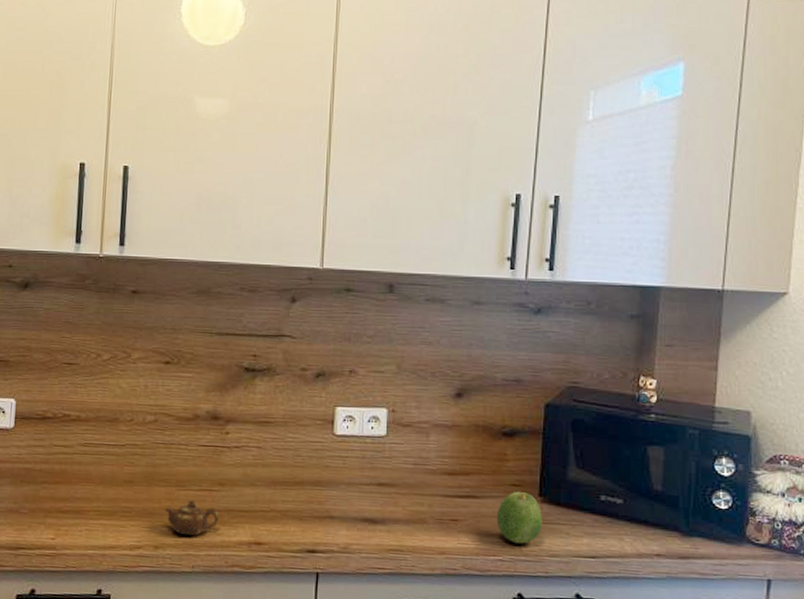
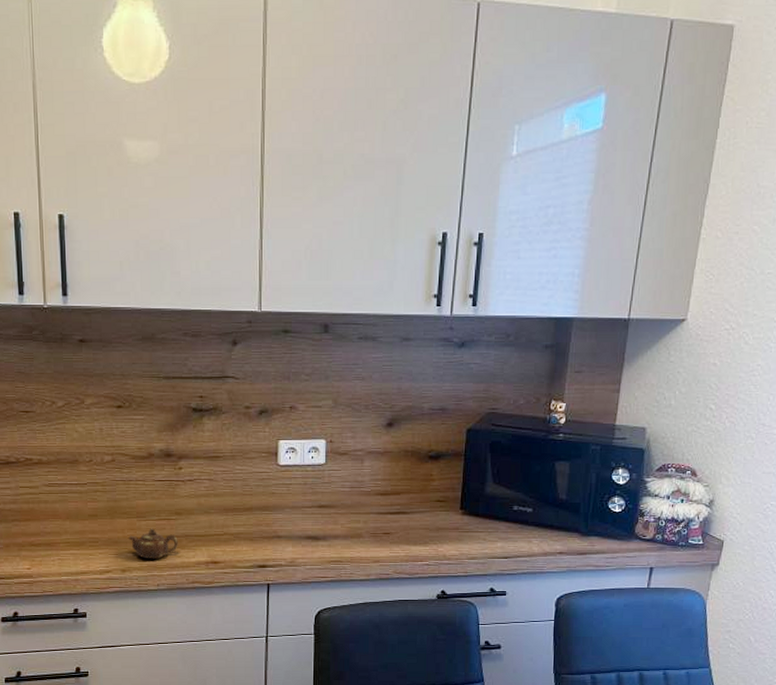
fruit: present [496,492,543,544] -> none [423,507,464,550]

